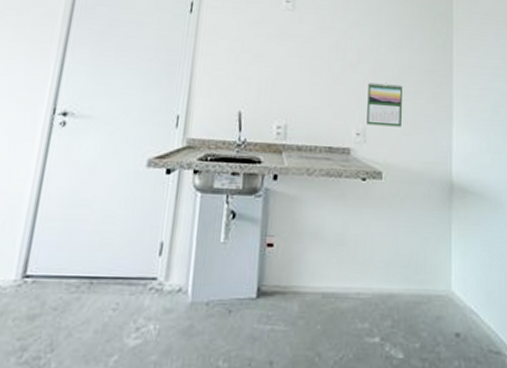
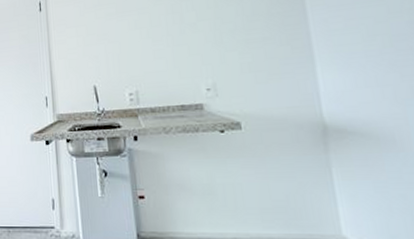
calendar: present [367,83,402,127] -> none [211,34,254,79]

